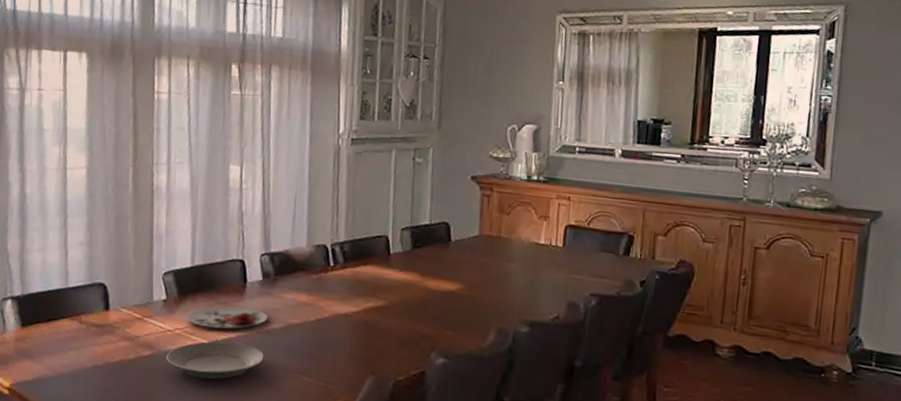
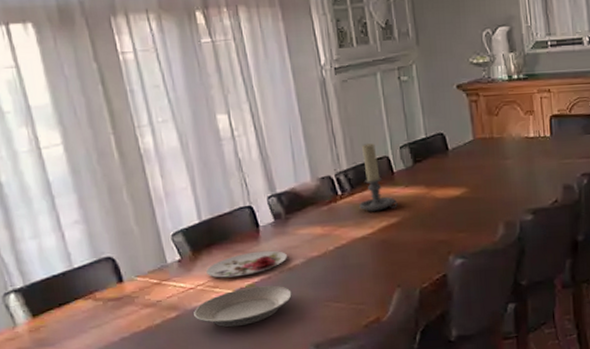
candle holder: none [348,219,388,291] -> present [359,143,398,212]

